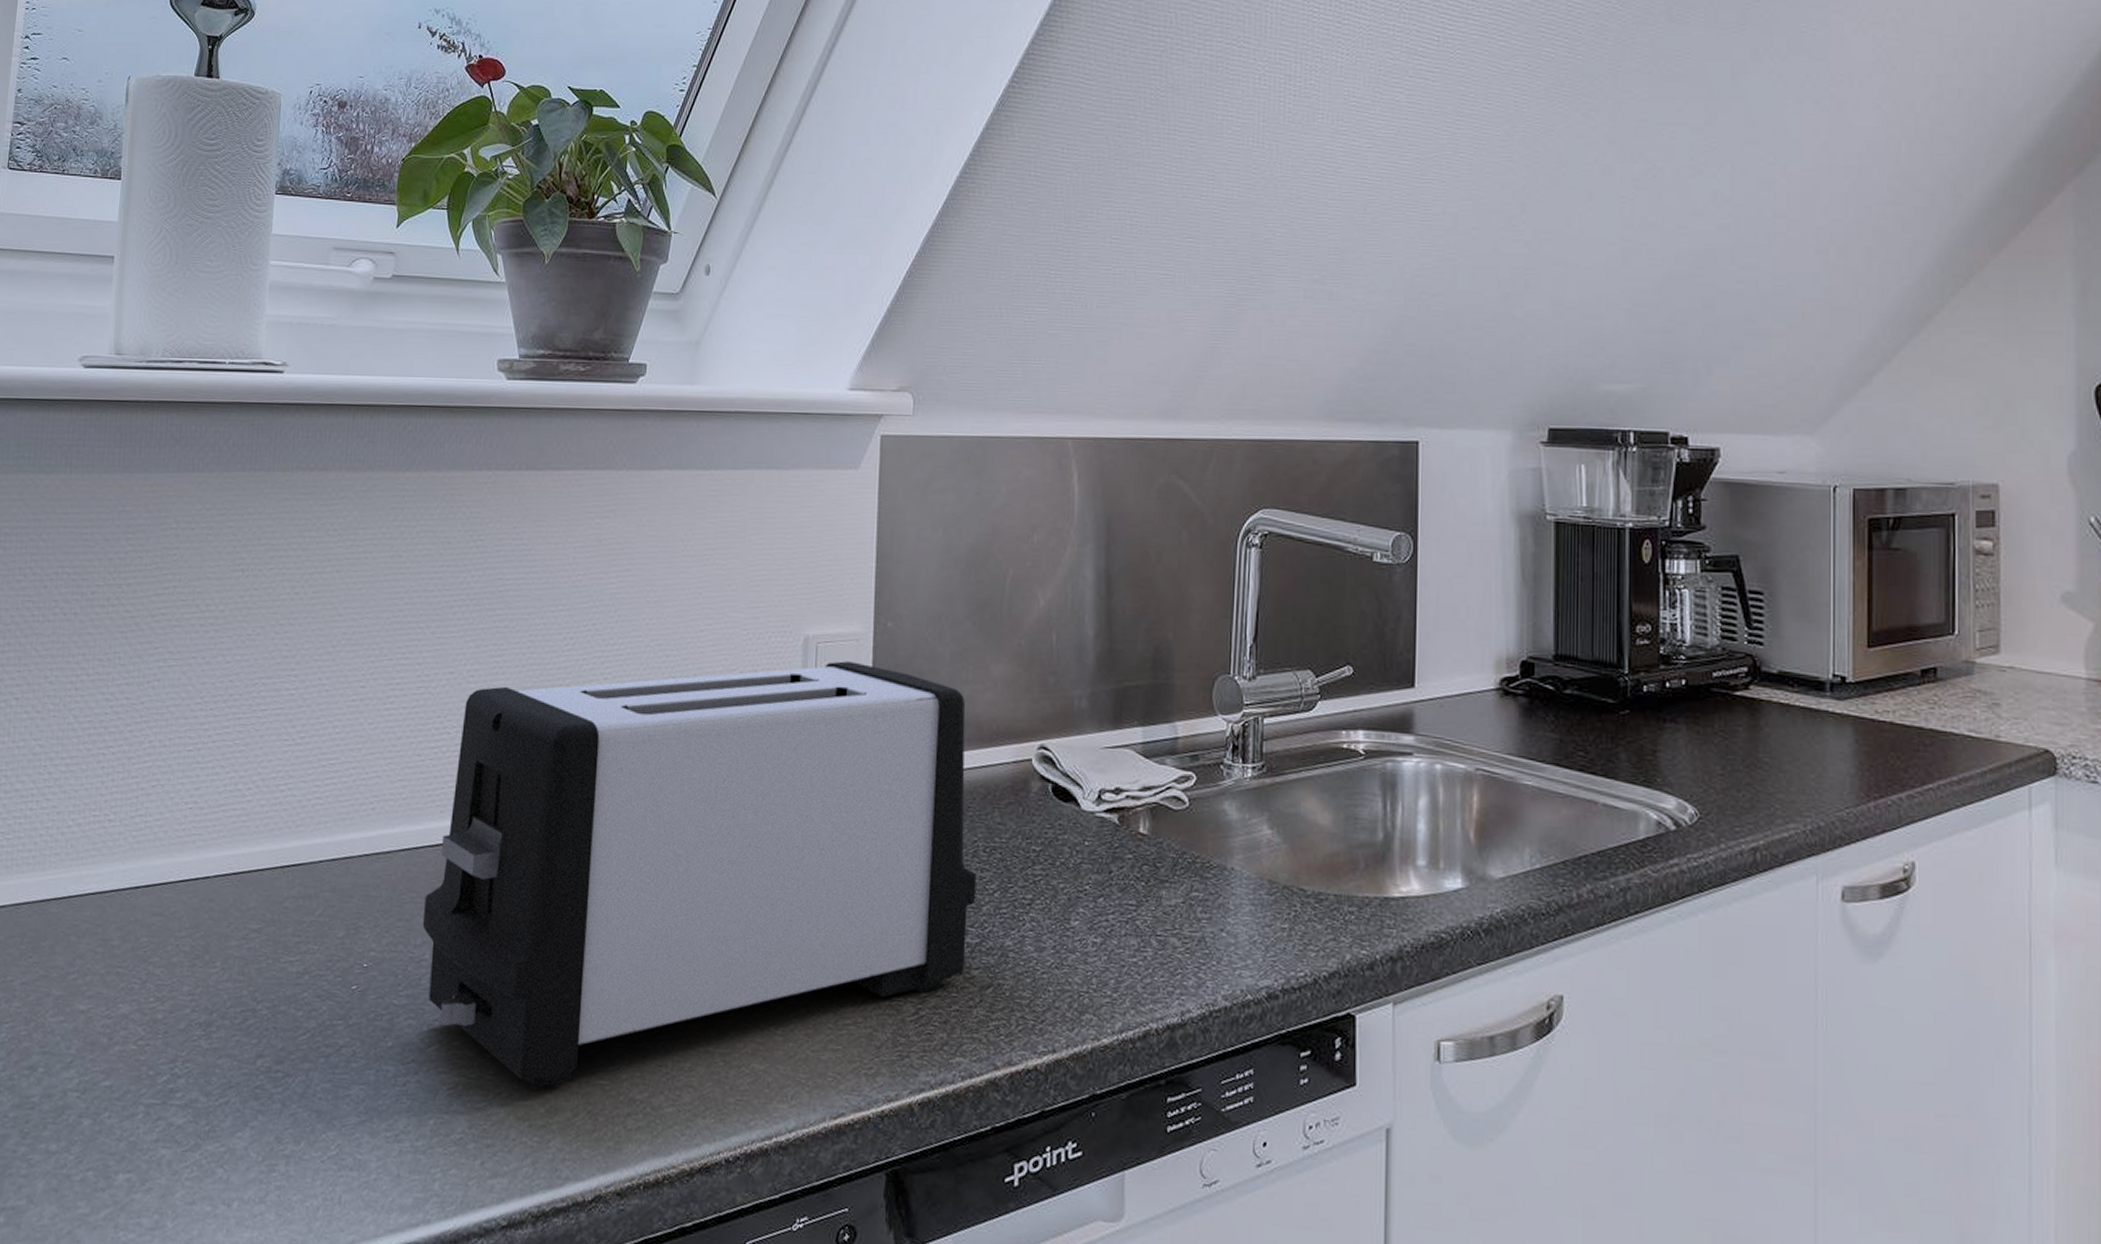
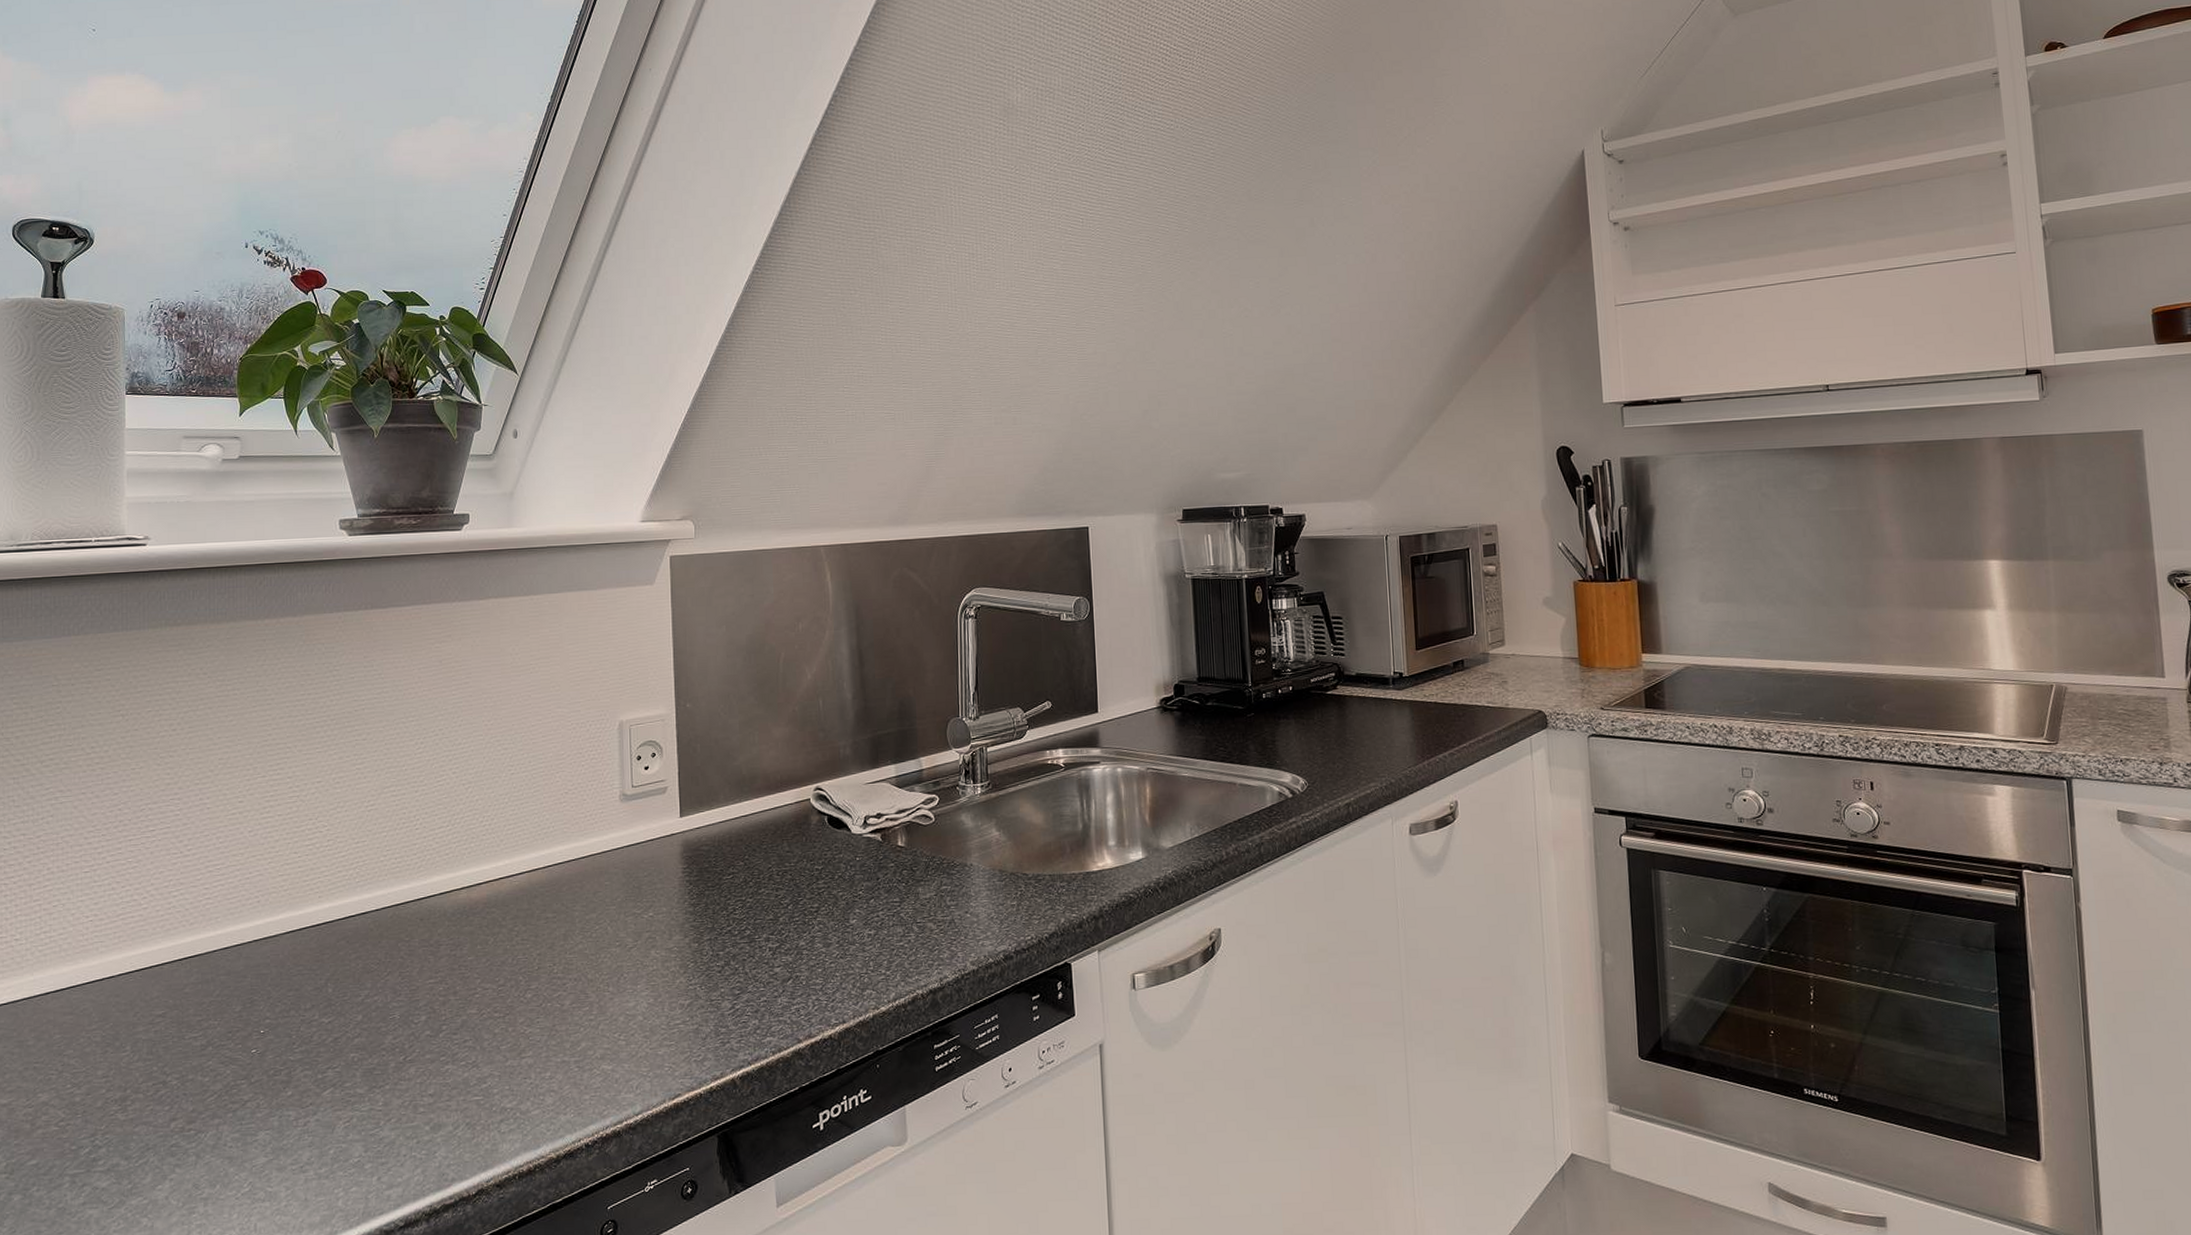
toaster: present [422,661,977,1088] -> none [310,738,774,1110]

